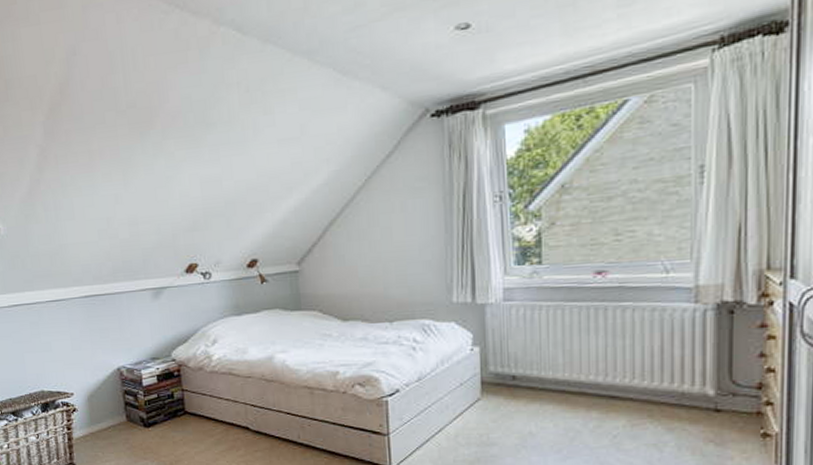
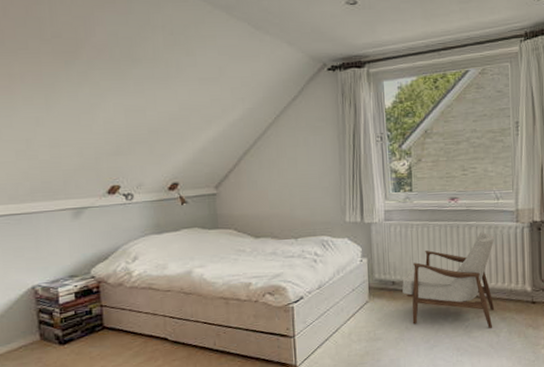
armchair: none [526,316,659,441] -> present [402,232,495,328]

